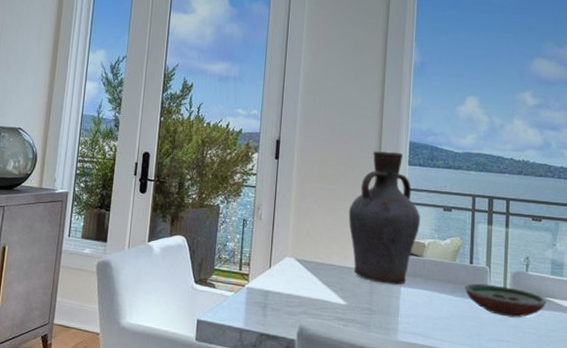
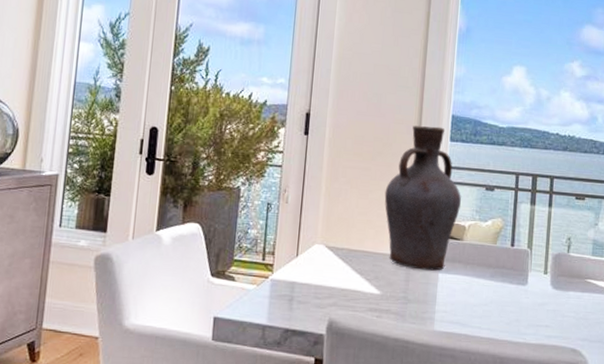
decorative bowl: present [465,283,547,318] -> none [505,266,587,302]

